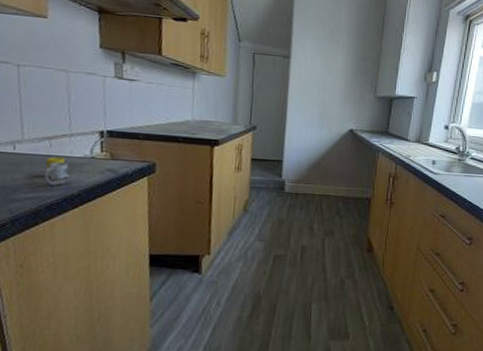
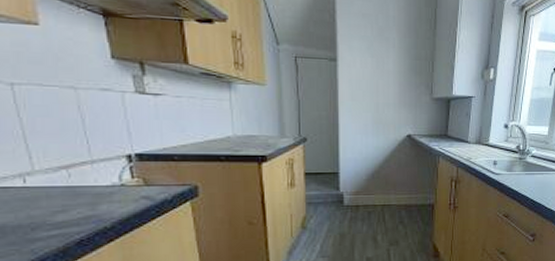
mug: present [43,156,69,185] -> none [65,187,97,219]

